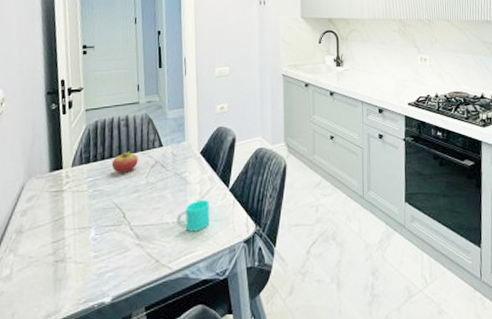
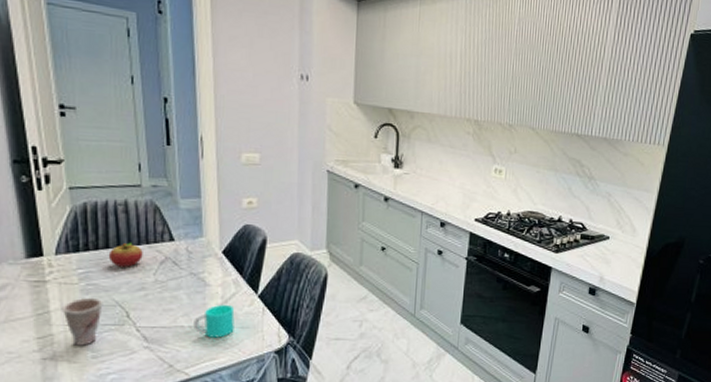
cup: none [73,202,106,247] -> present [61,297,103,346]

